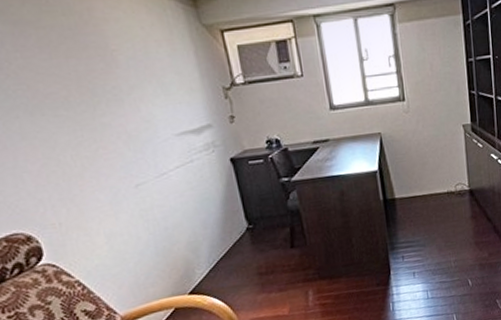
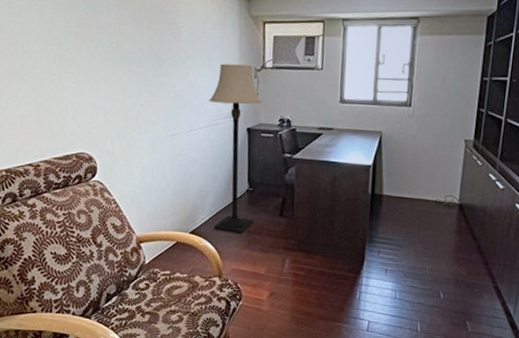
lamp: none [174,83,264,282] -> present [209,63,262,234]

